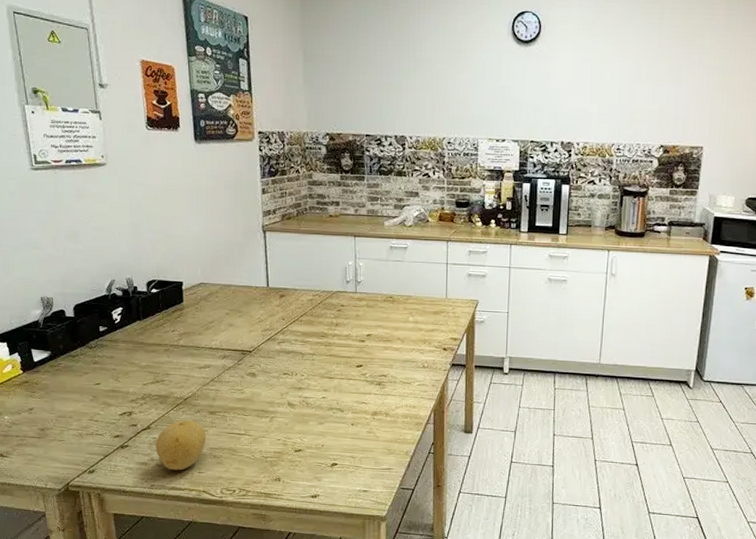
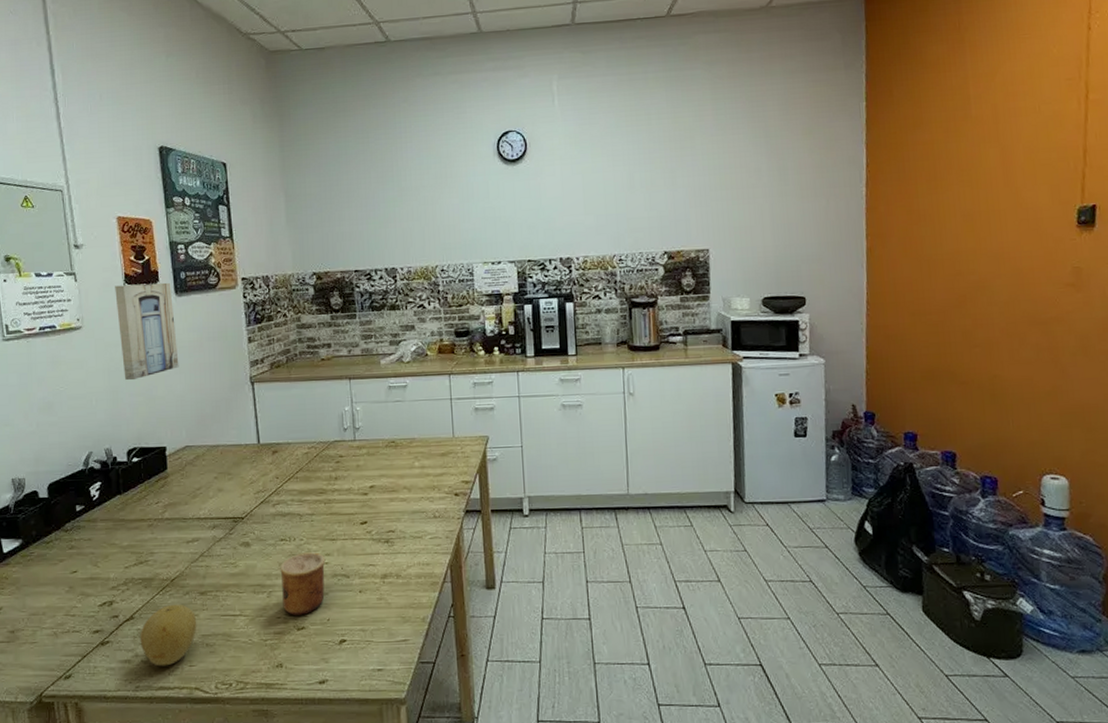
wall art: none [138,127,197,219] -> present [115,282,179,381]
cup: none [282,386,323,439] -> present [280,552,326,615]

